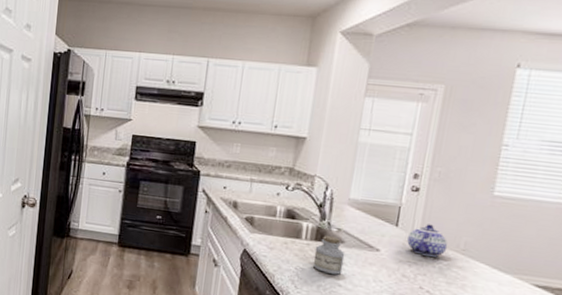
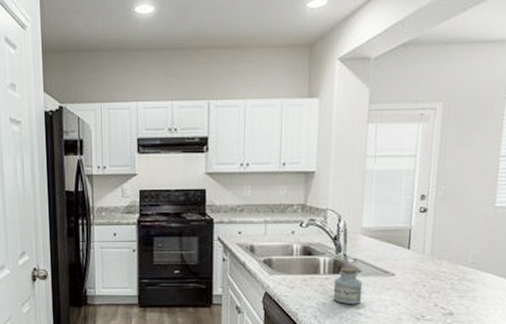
teapot: present [407,224,448,257] -> none [420,243,458,273]

